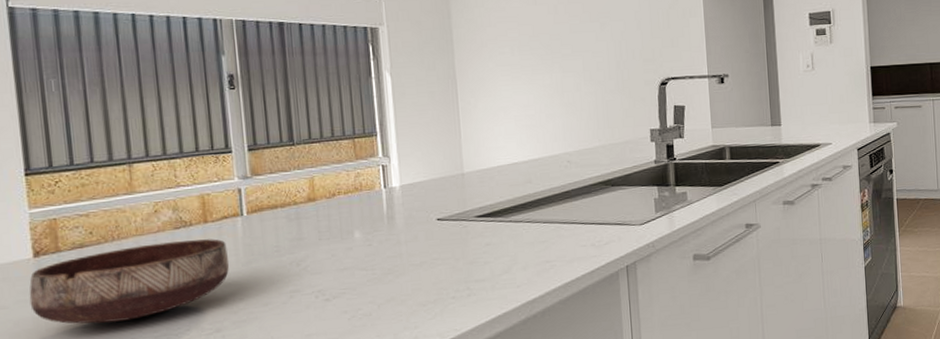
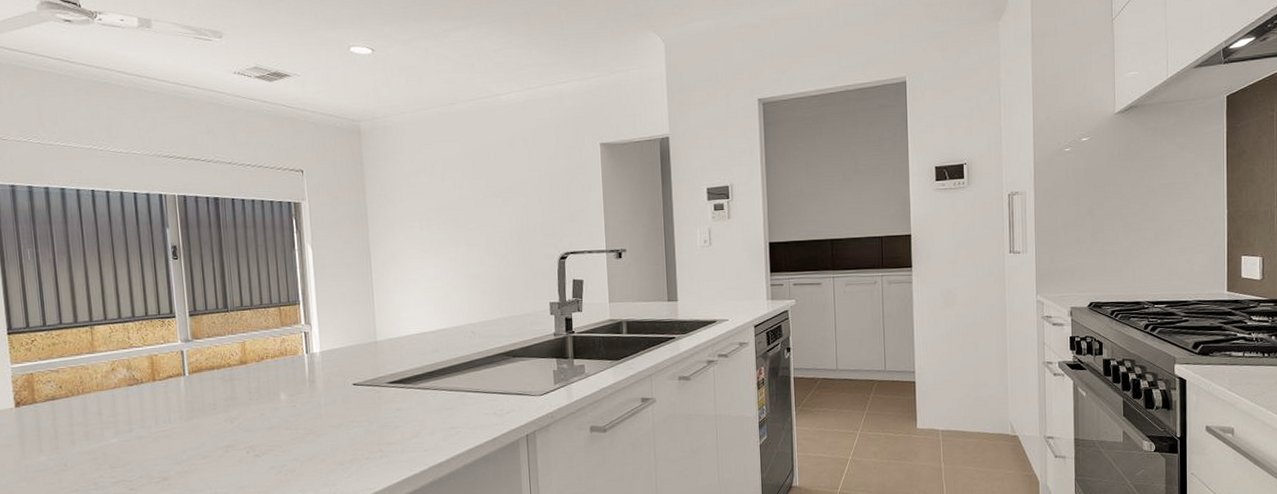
bowl: present [29,239,230,324] -> none [12,396,174,468]

